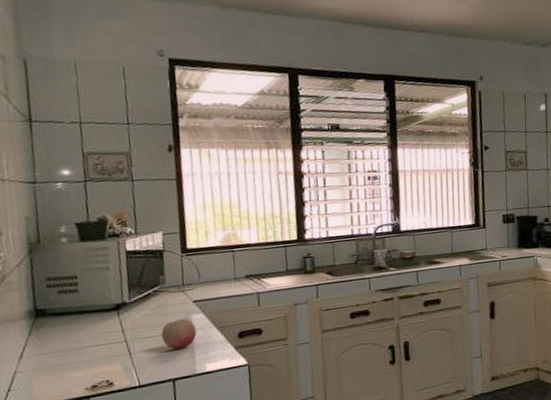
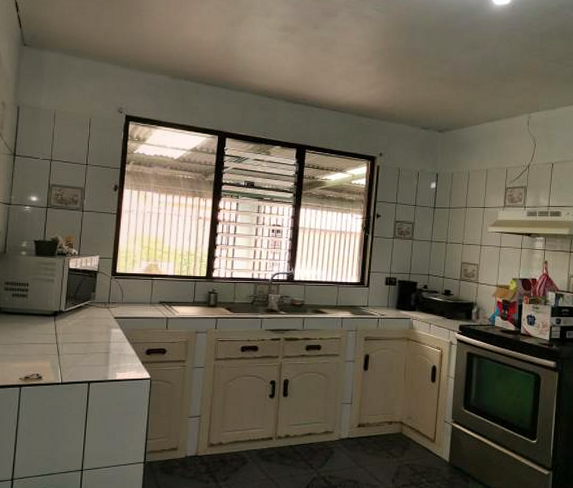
fruit: present [161,318,197,349] -> none [85,331,113,357]

